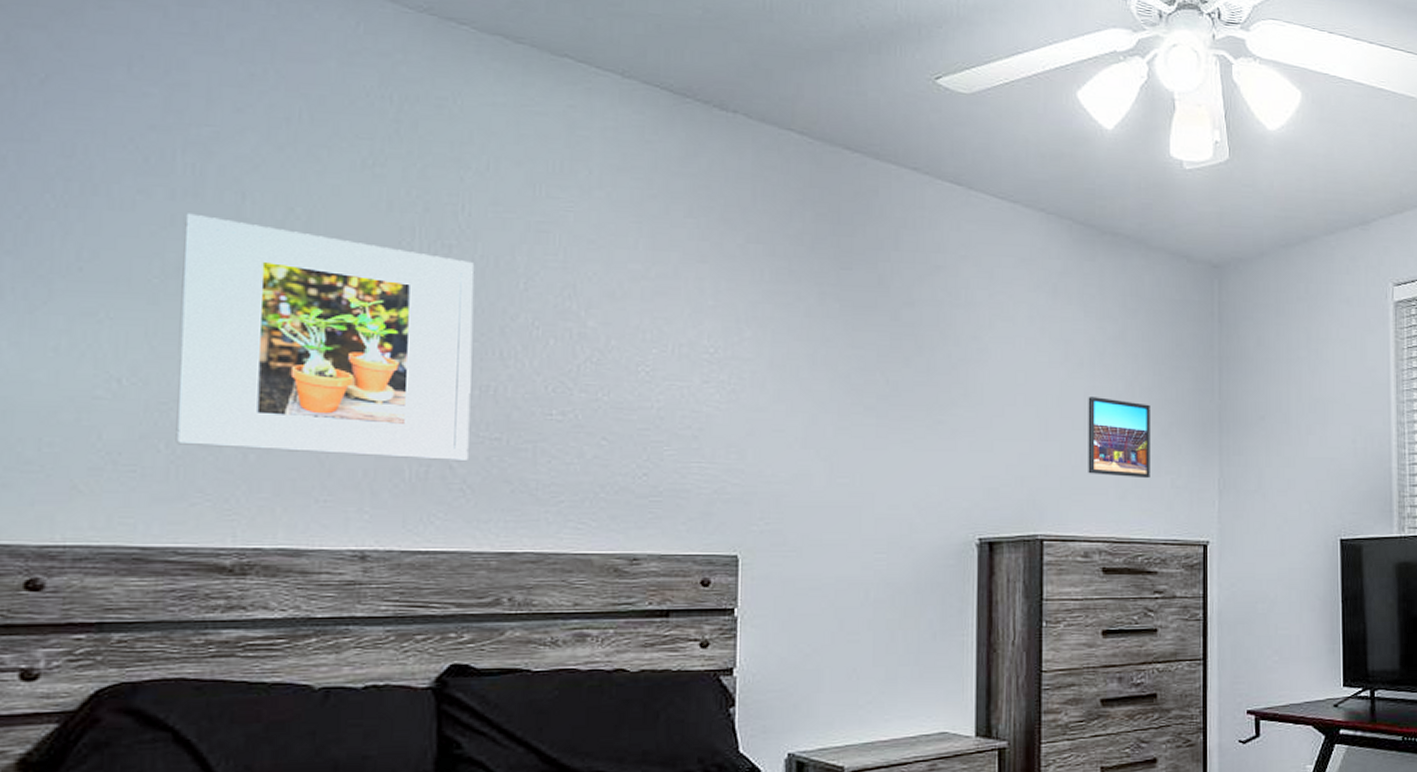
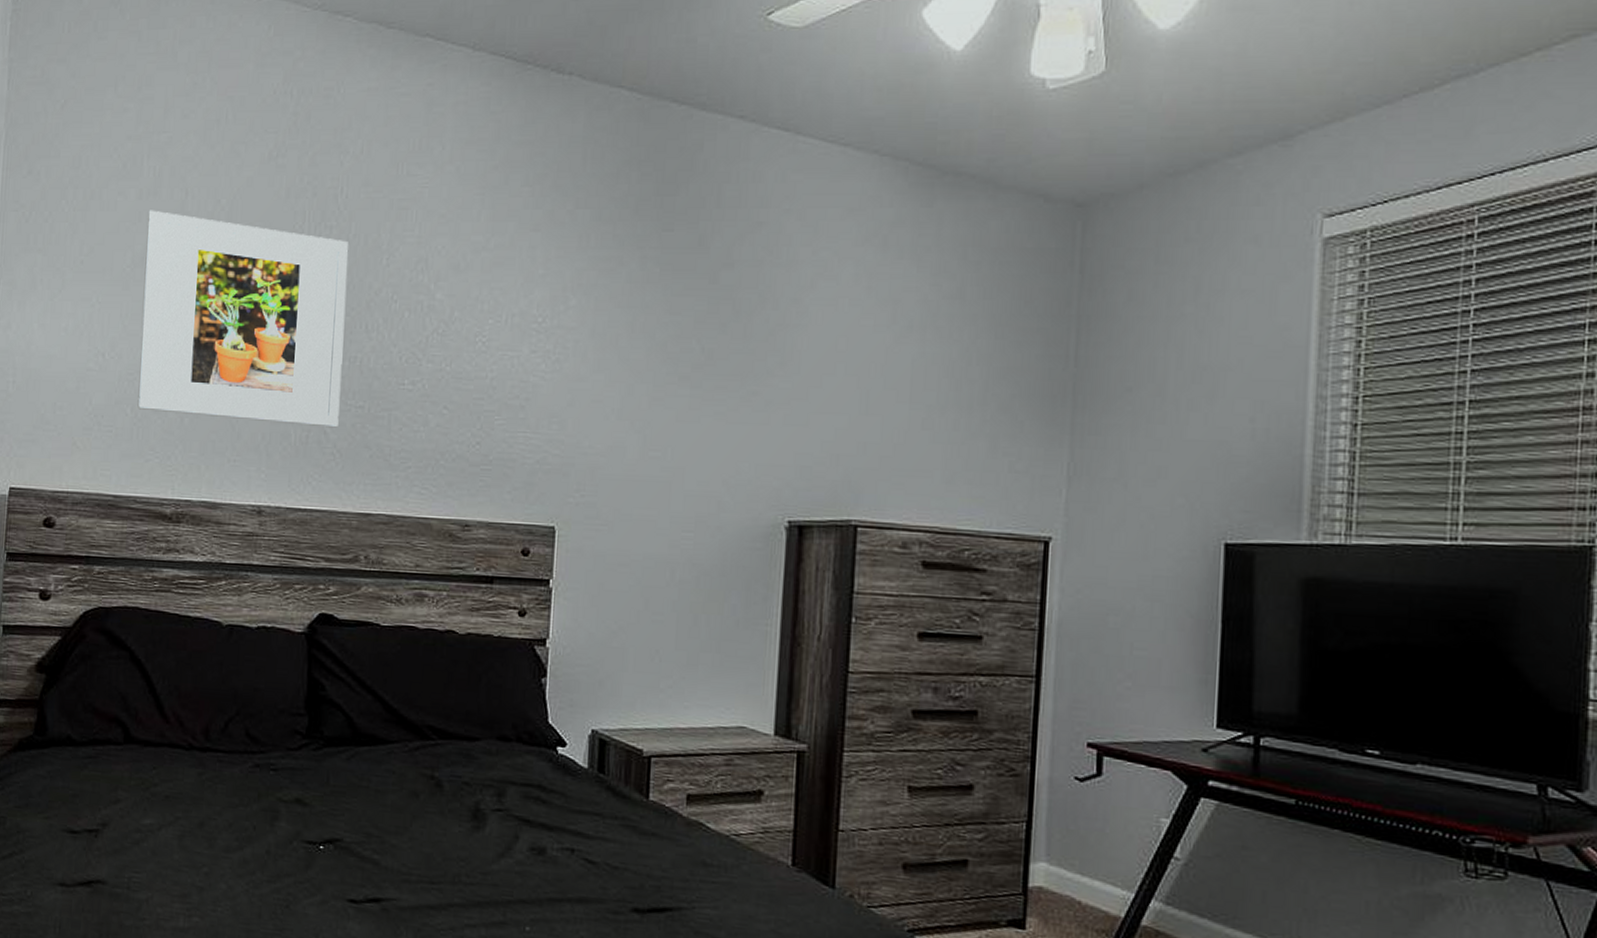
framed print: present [1088,397,1150,479] -> none [911,365,989,461]

